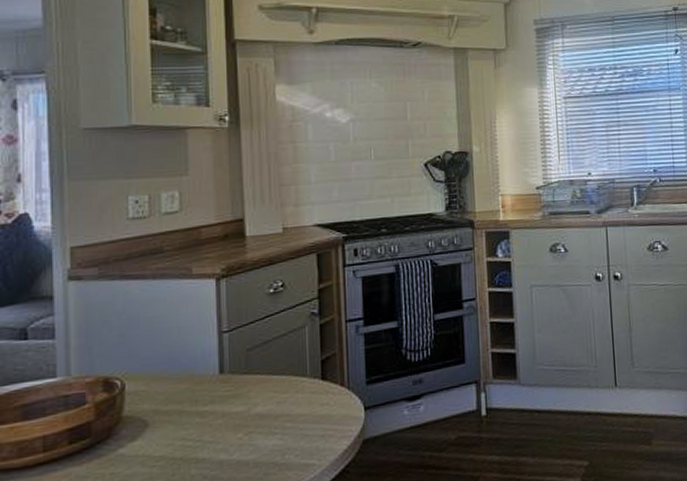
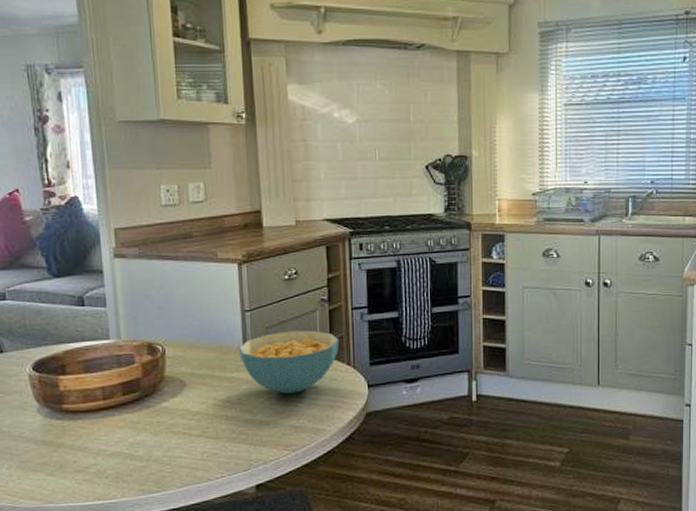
cereal bowl: none [213,349,332,426] -> present [238,330,339,394]

